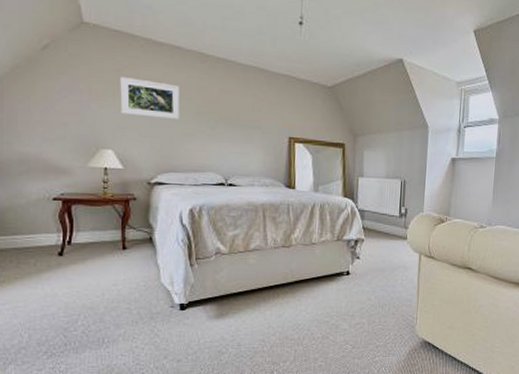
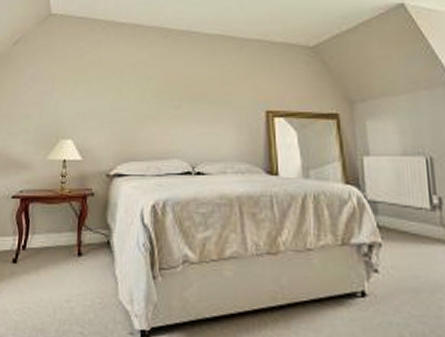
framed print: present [120,77,180,121] -> none [82,62,142,102]

